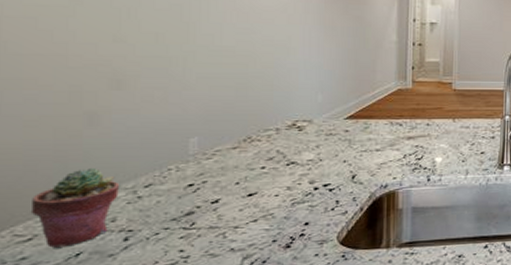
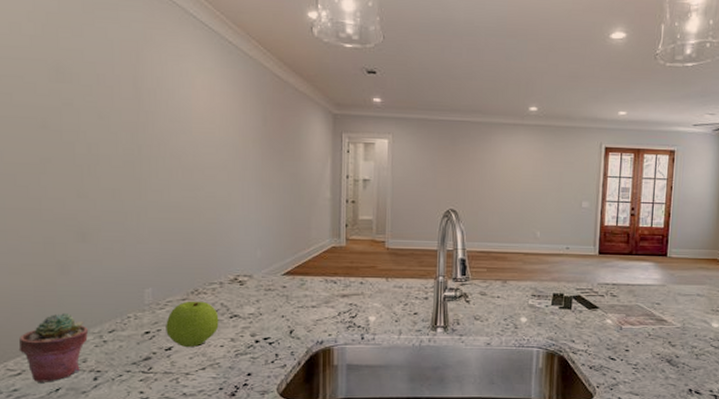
apple: none [213,149,274,199] -> present [166,301,219,348]

